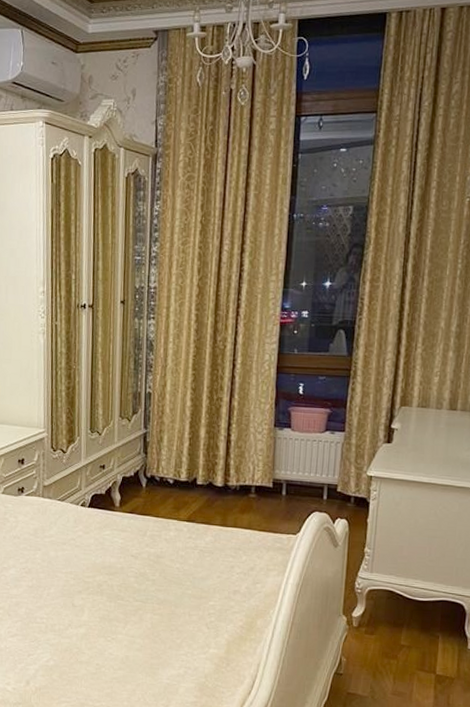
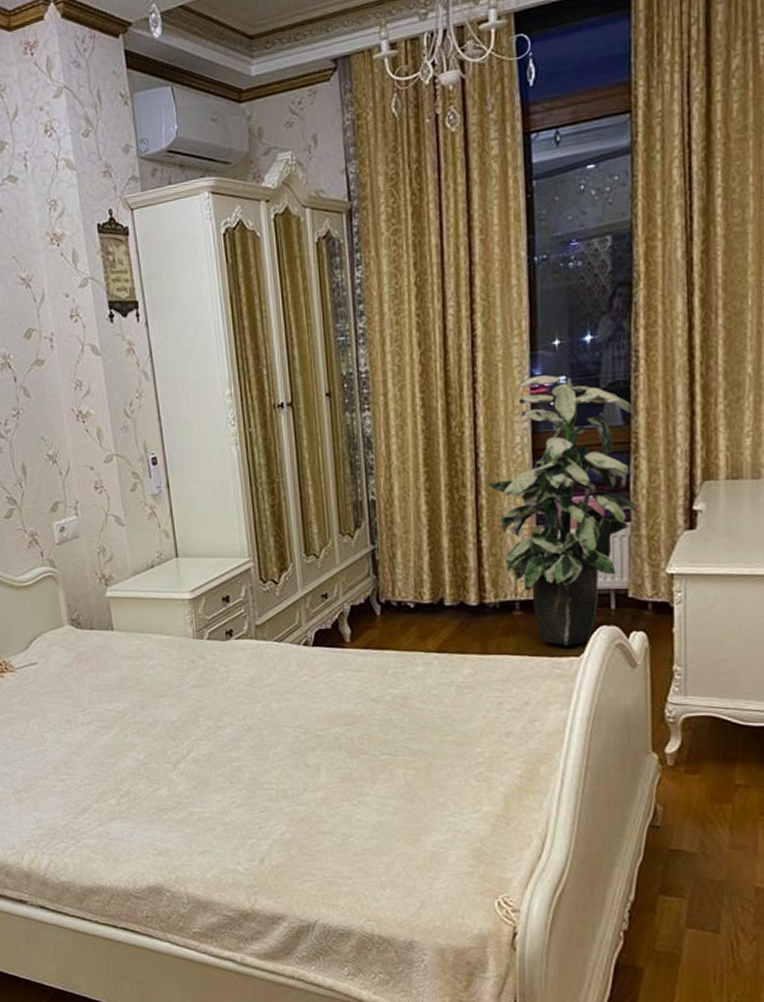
indoor plant: none [238,308,355,526] -> present [485,375,638,646]

